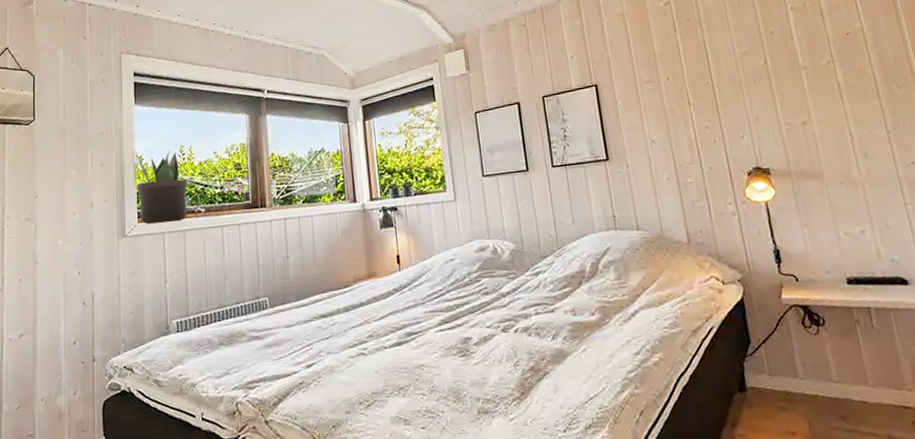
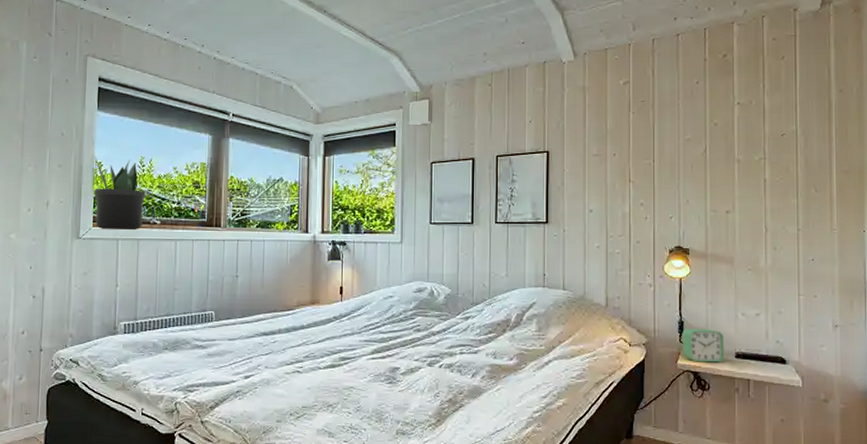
alarm clock: none [779,254,835,295] -> present [682,329,725,363]

